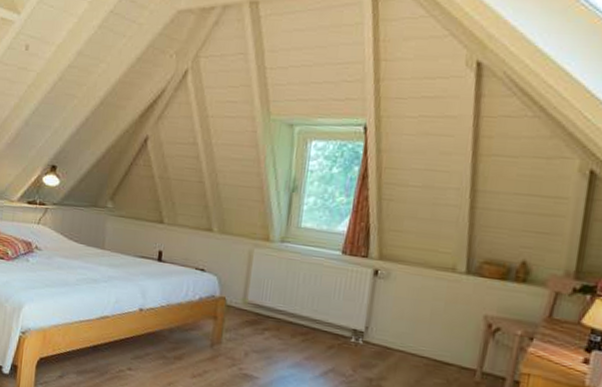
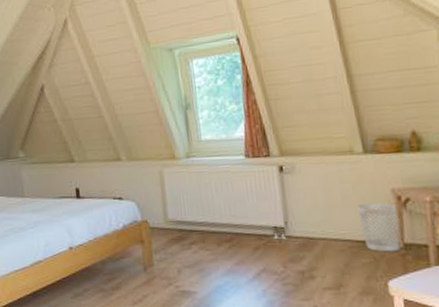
wastebasket: none [442,324,485,378] -> present [357,202,401,252]

